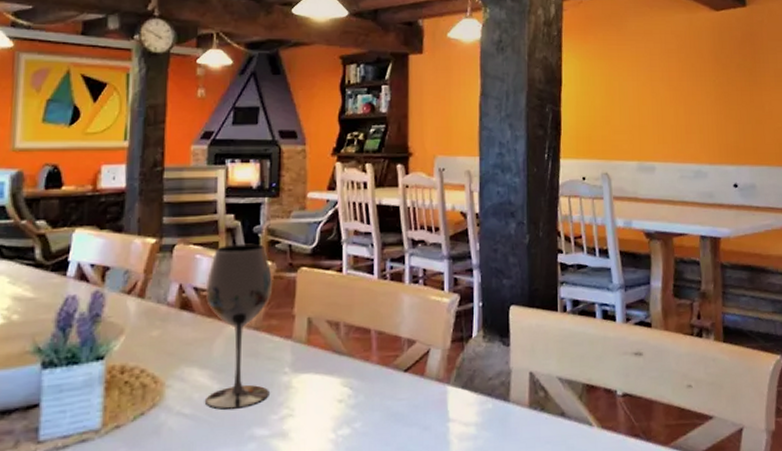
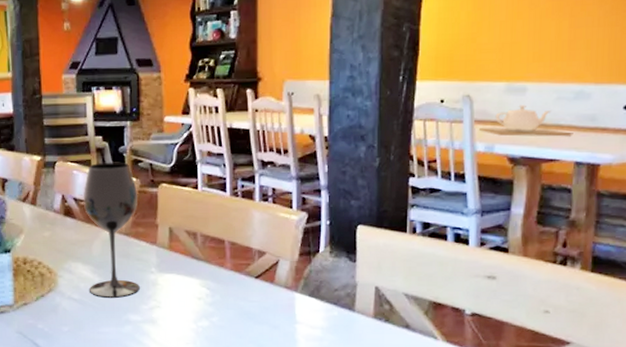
teapot: none [618,182,696,213] -> present [479,105,572,137]

